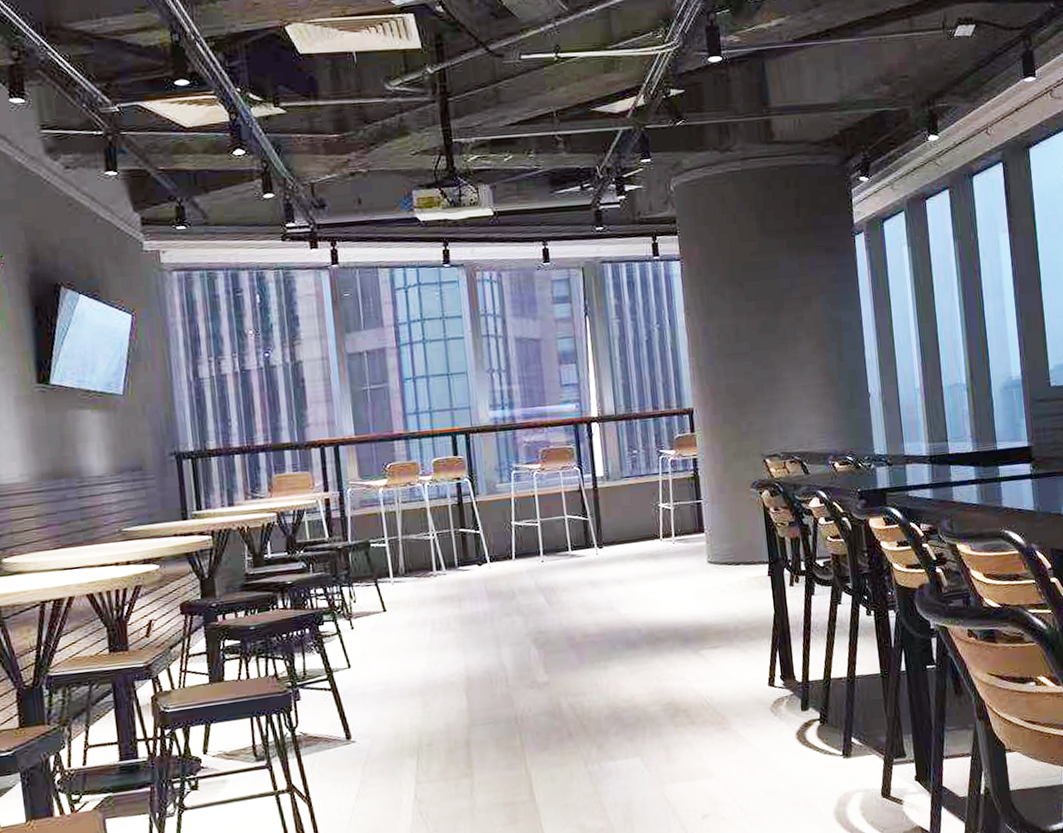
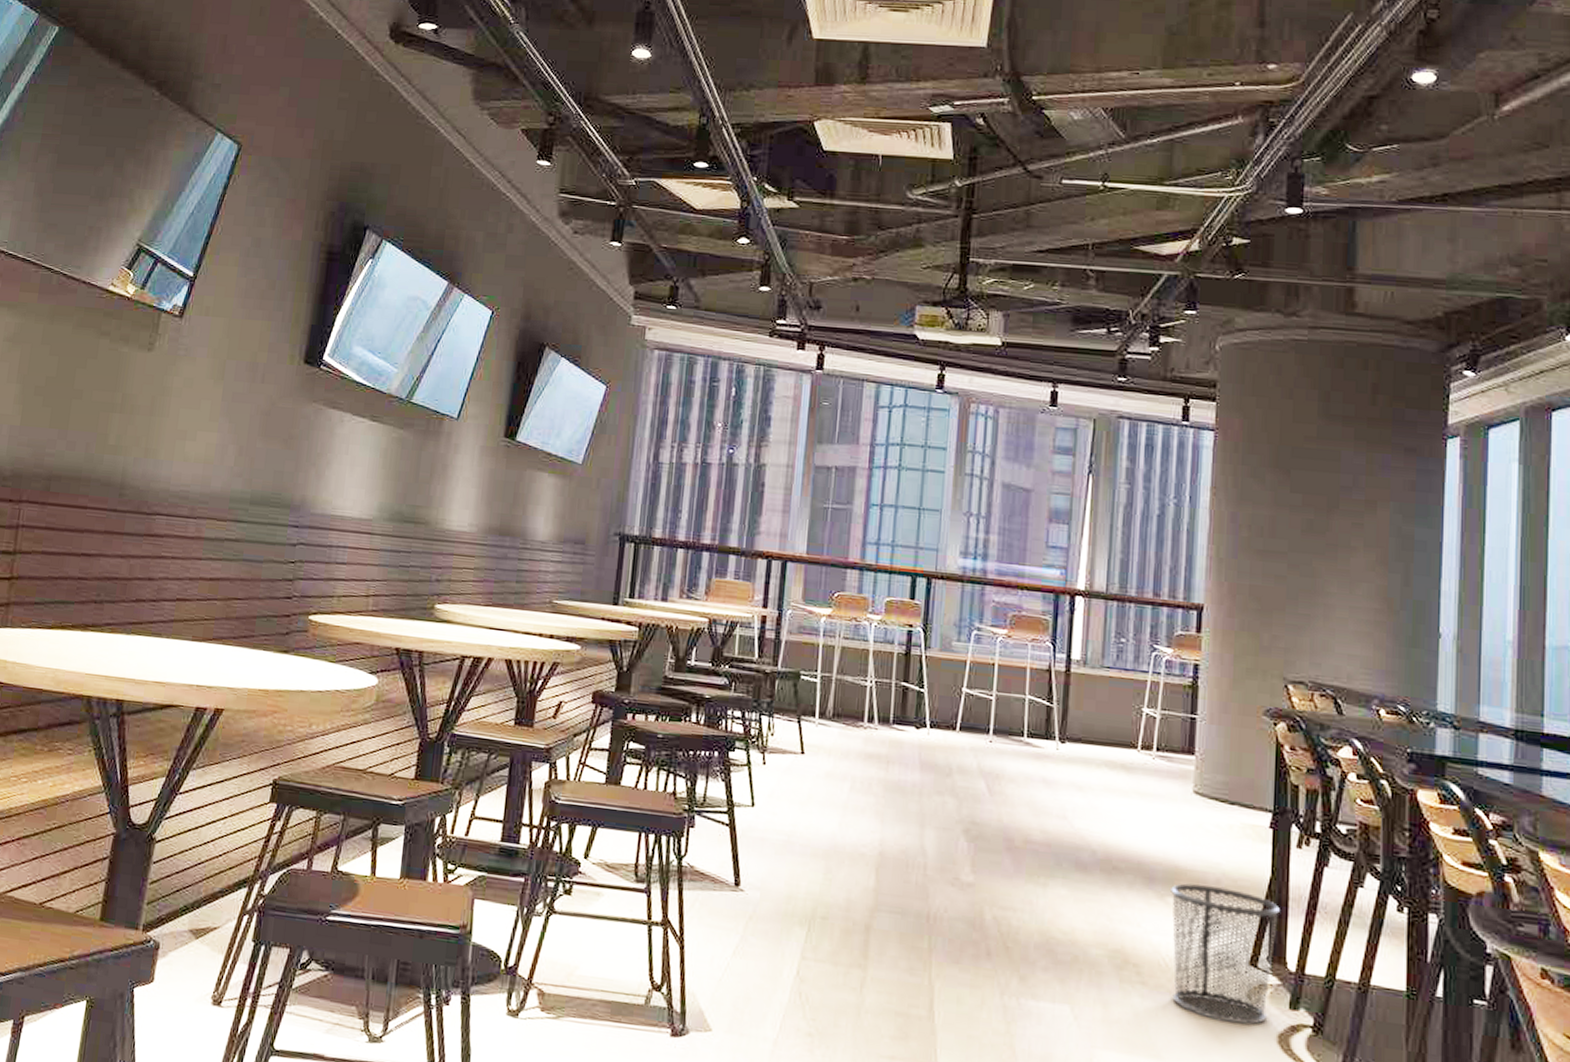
waste bin: none [702,631,786,735] -> present [1171,883,1280,1025]

